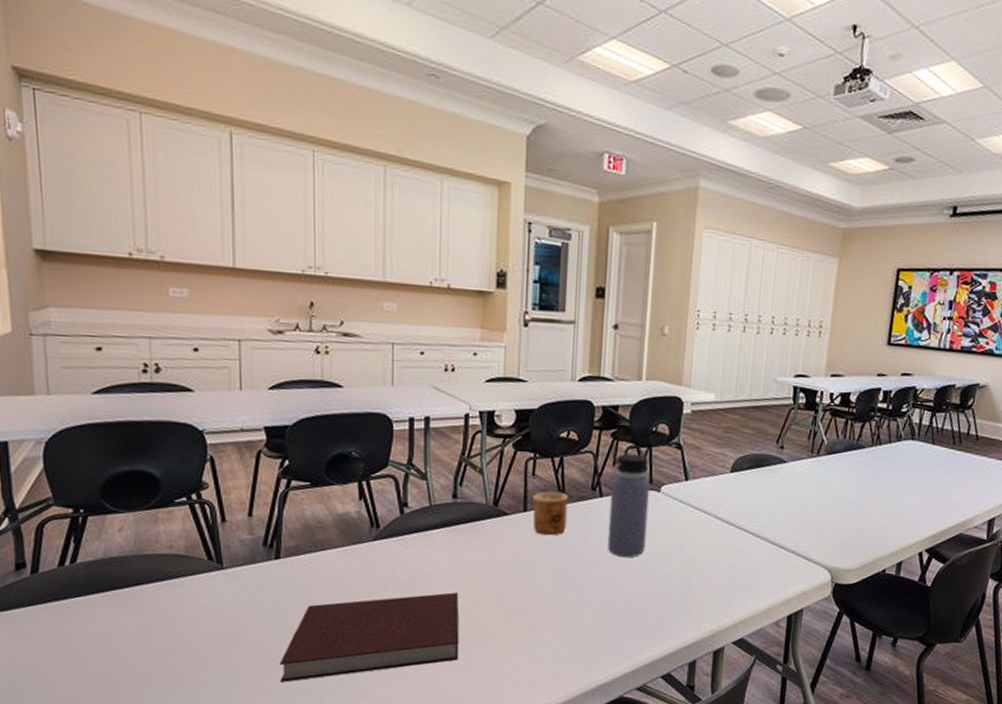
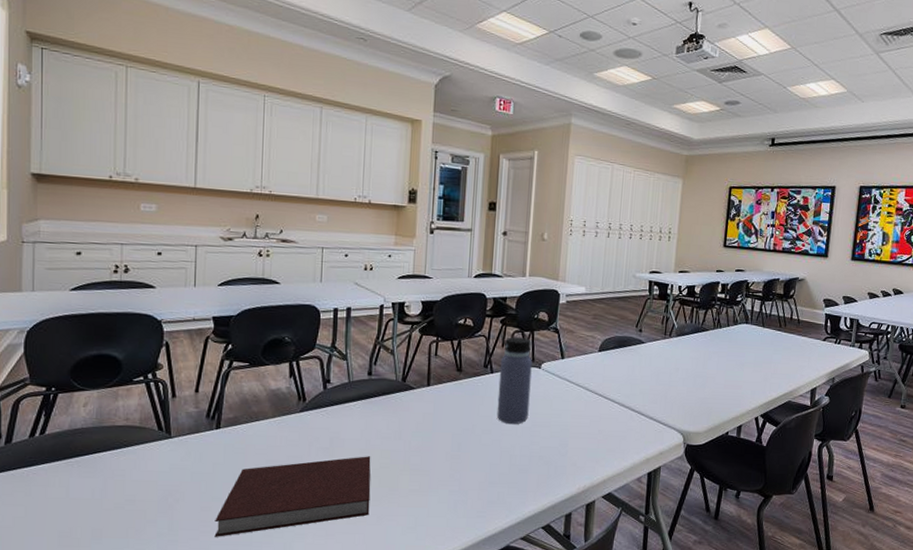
cup: present [532,491,568,536] -> none [434,369,465,406]

